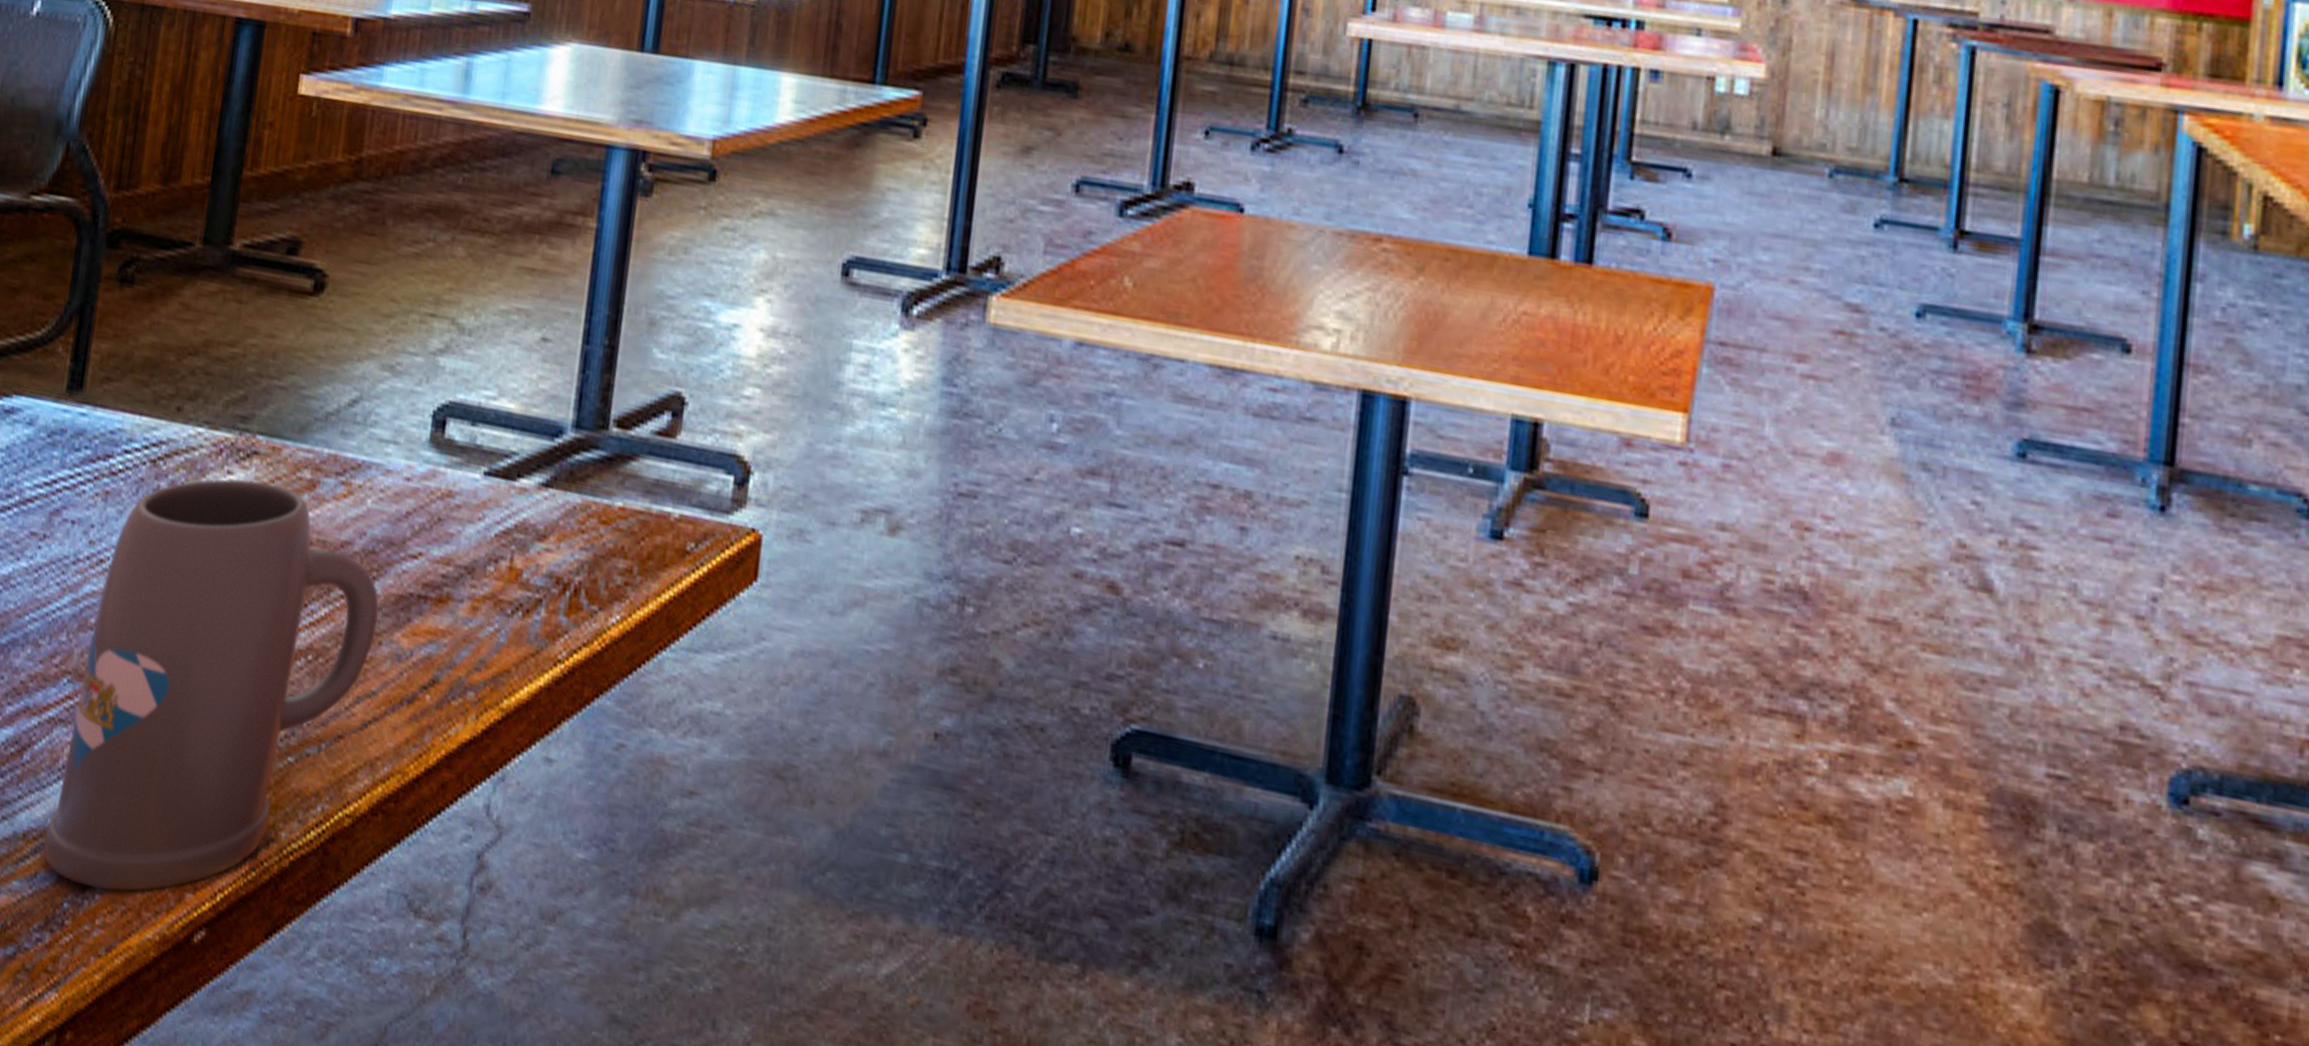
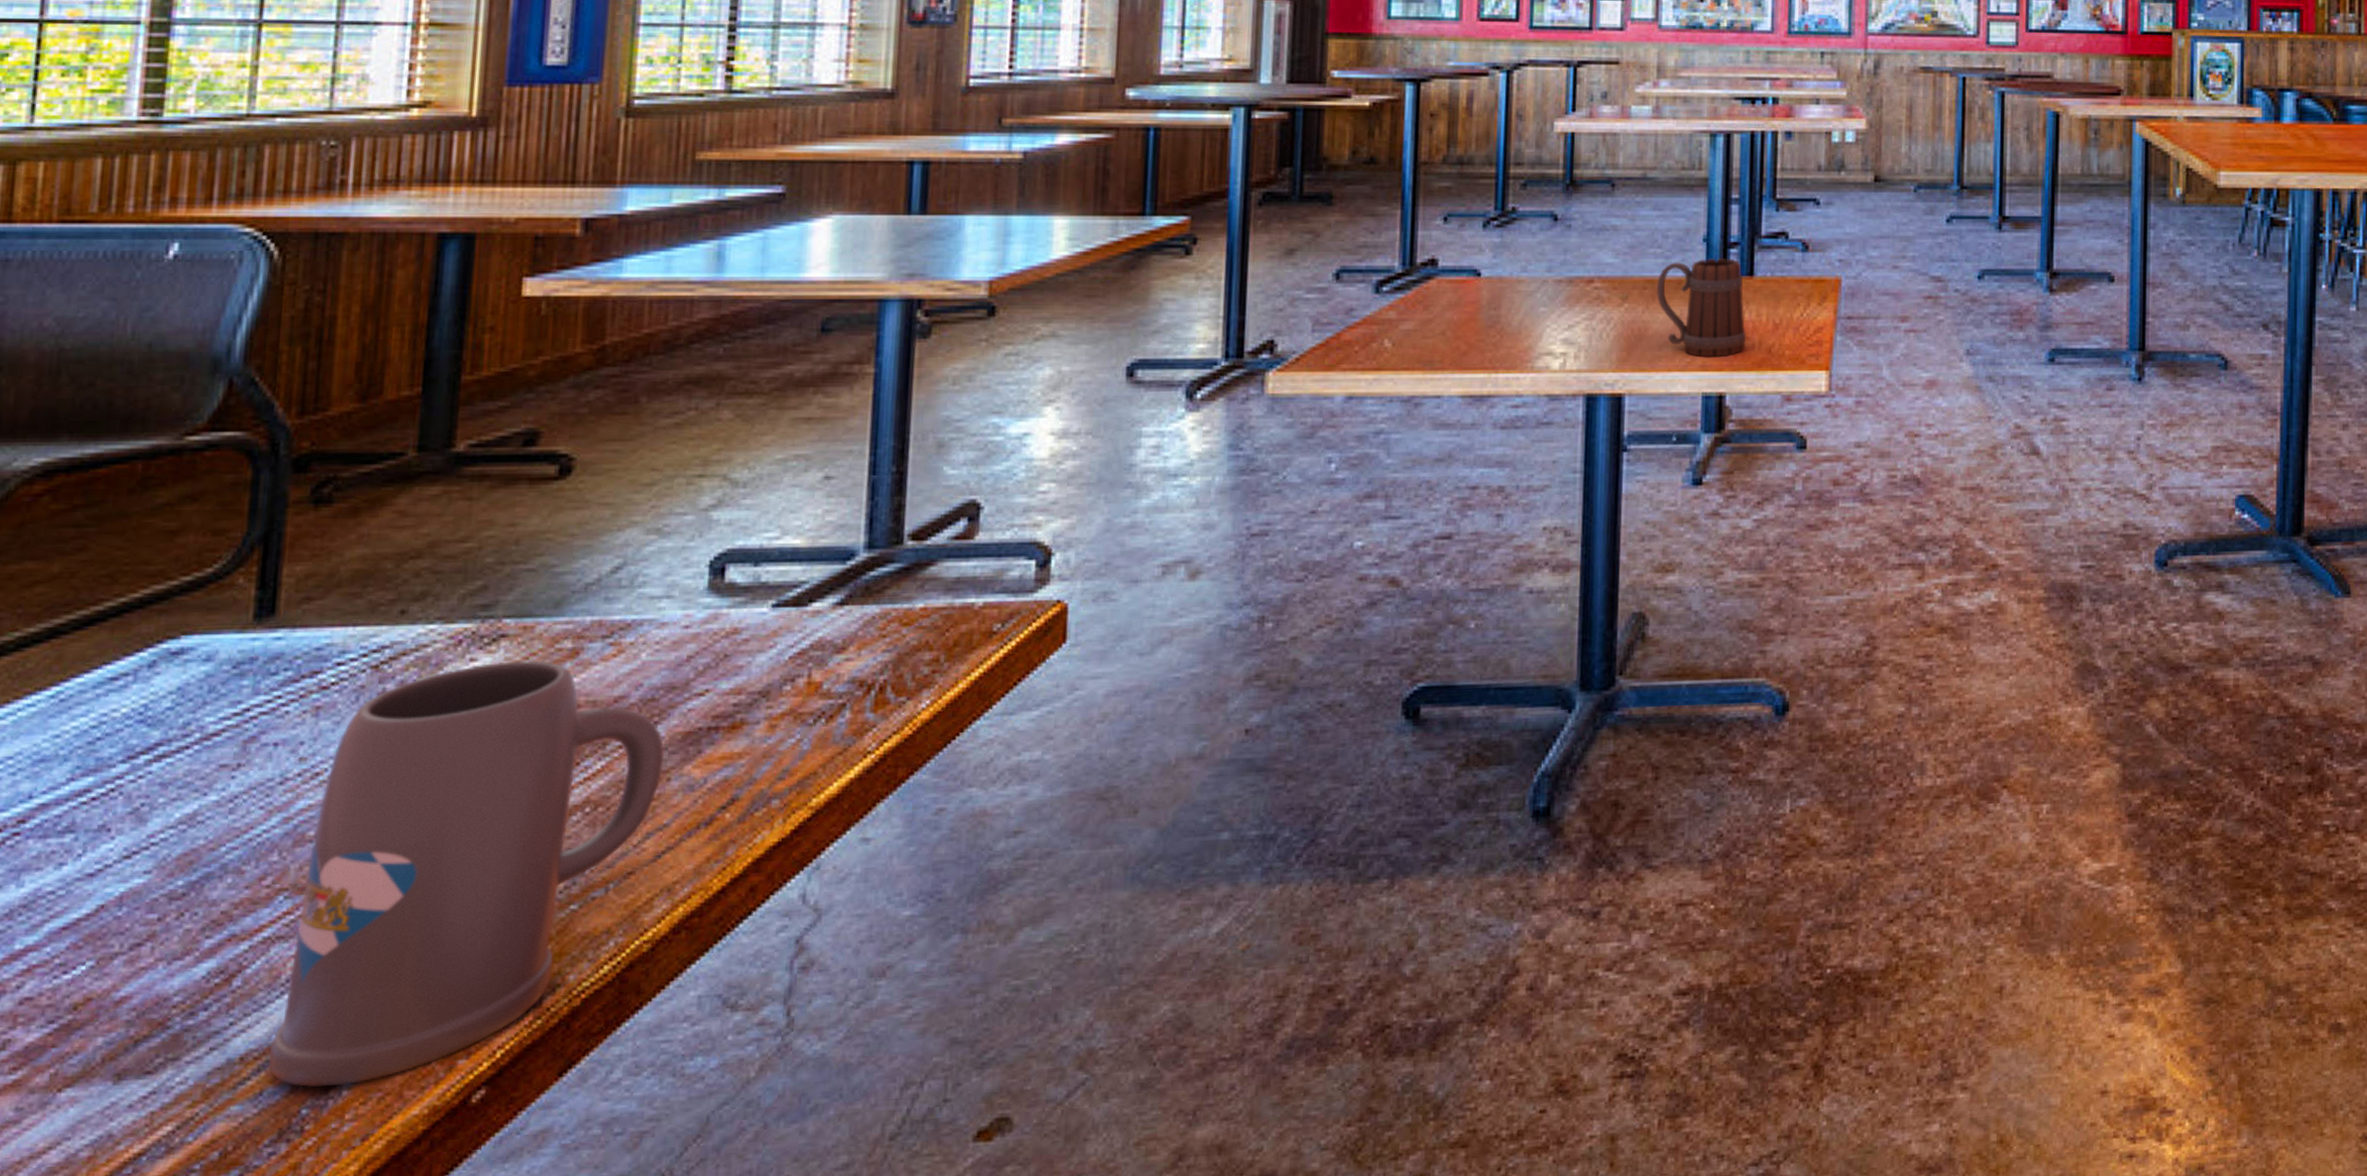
beer mug: none [1461,229,1578,371] -> present [1657,258,1747,358]

